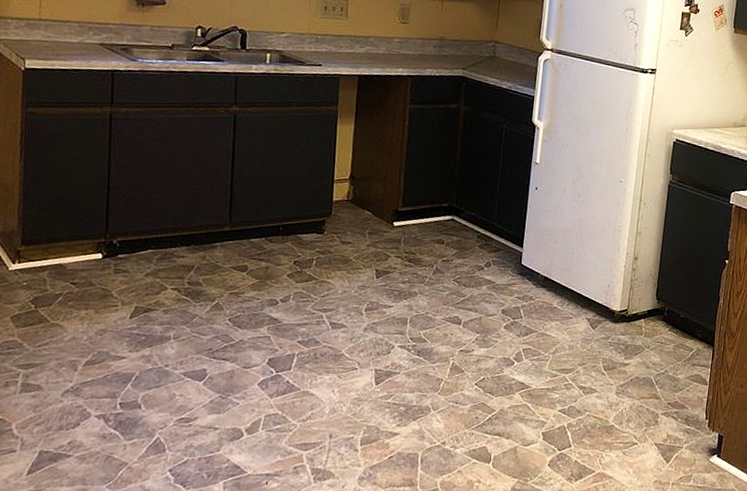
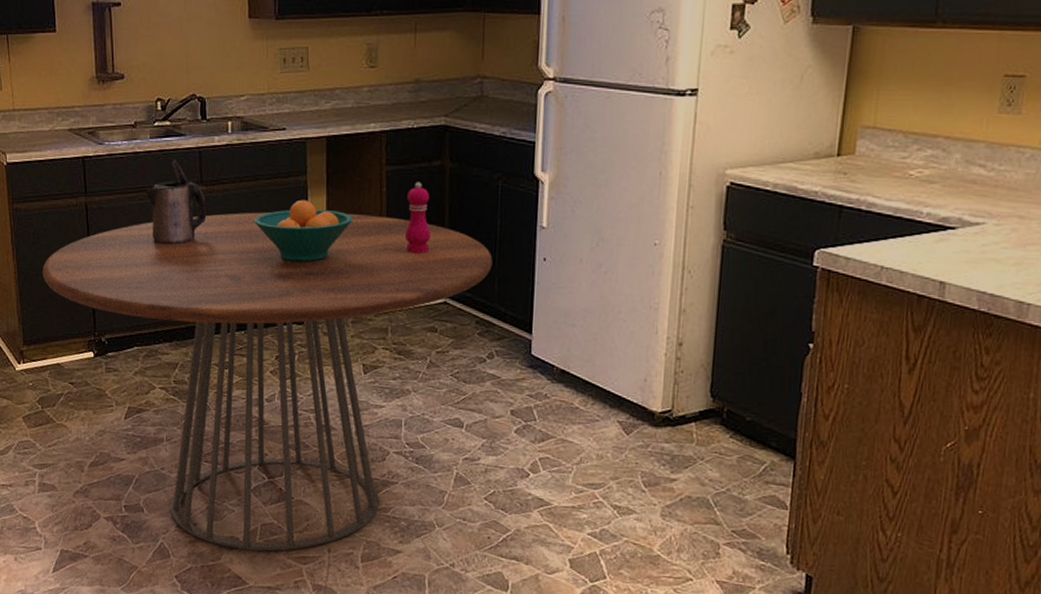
dining table: none [52,133,495,440] -> present [42,212,493,551]
electric kettle: none [176,81,239,158] -> present [145,159,207,245]
fruit bowl: none [283,126,377,180] -> present [254,199,353,262]
pepper mill: none [421,119,445,178] -> present [404,181,432,254]

